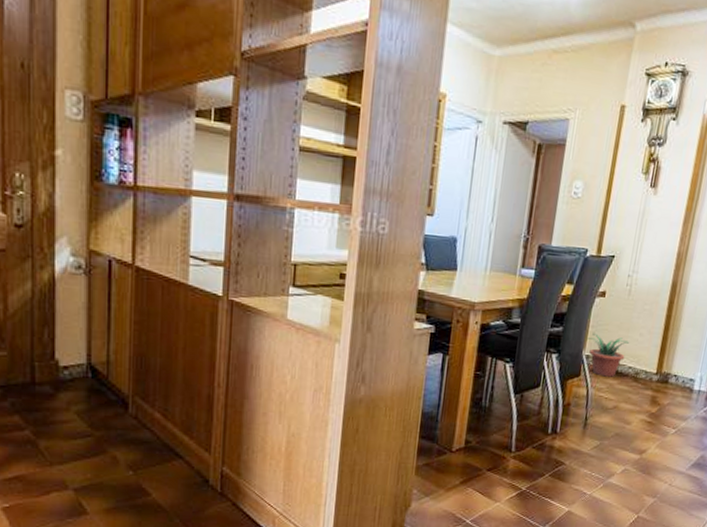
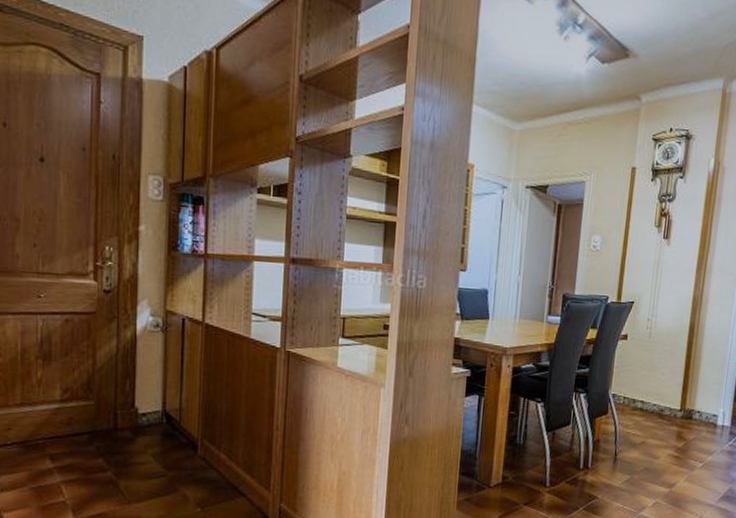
potted plant: present [587,332,629,377] -> none [613,373,652,414]

